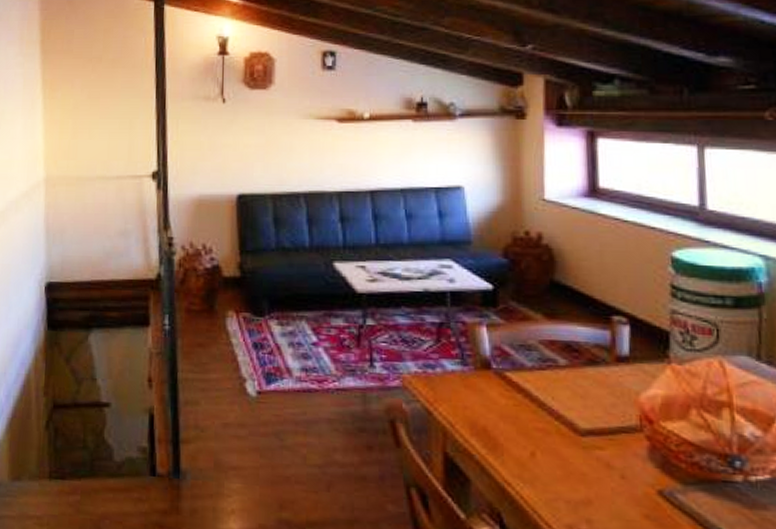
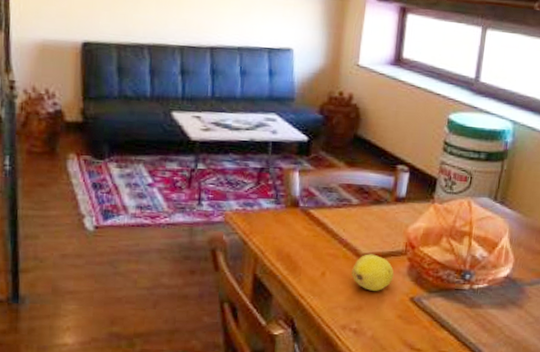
fruit: none [571,429,630,480] -> present [351,254,394,291]

